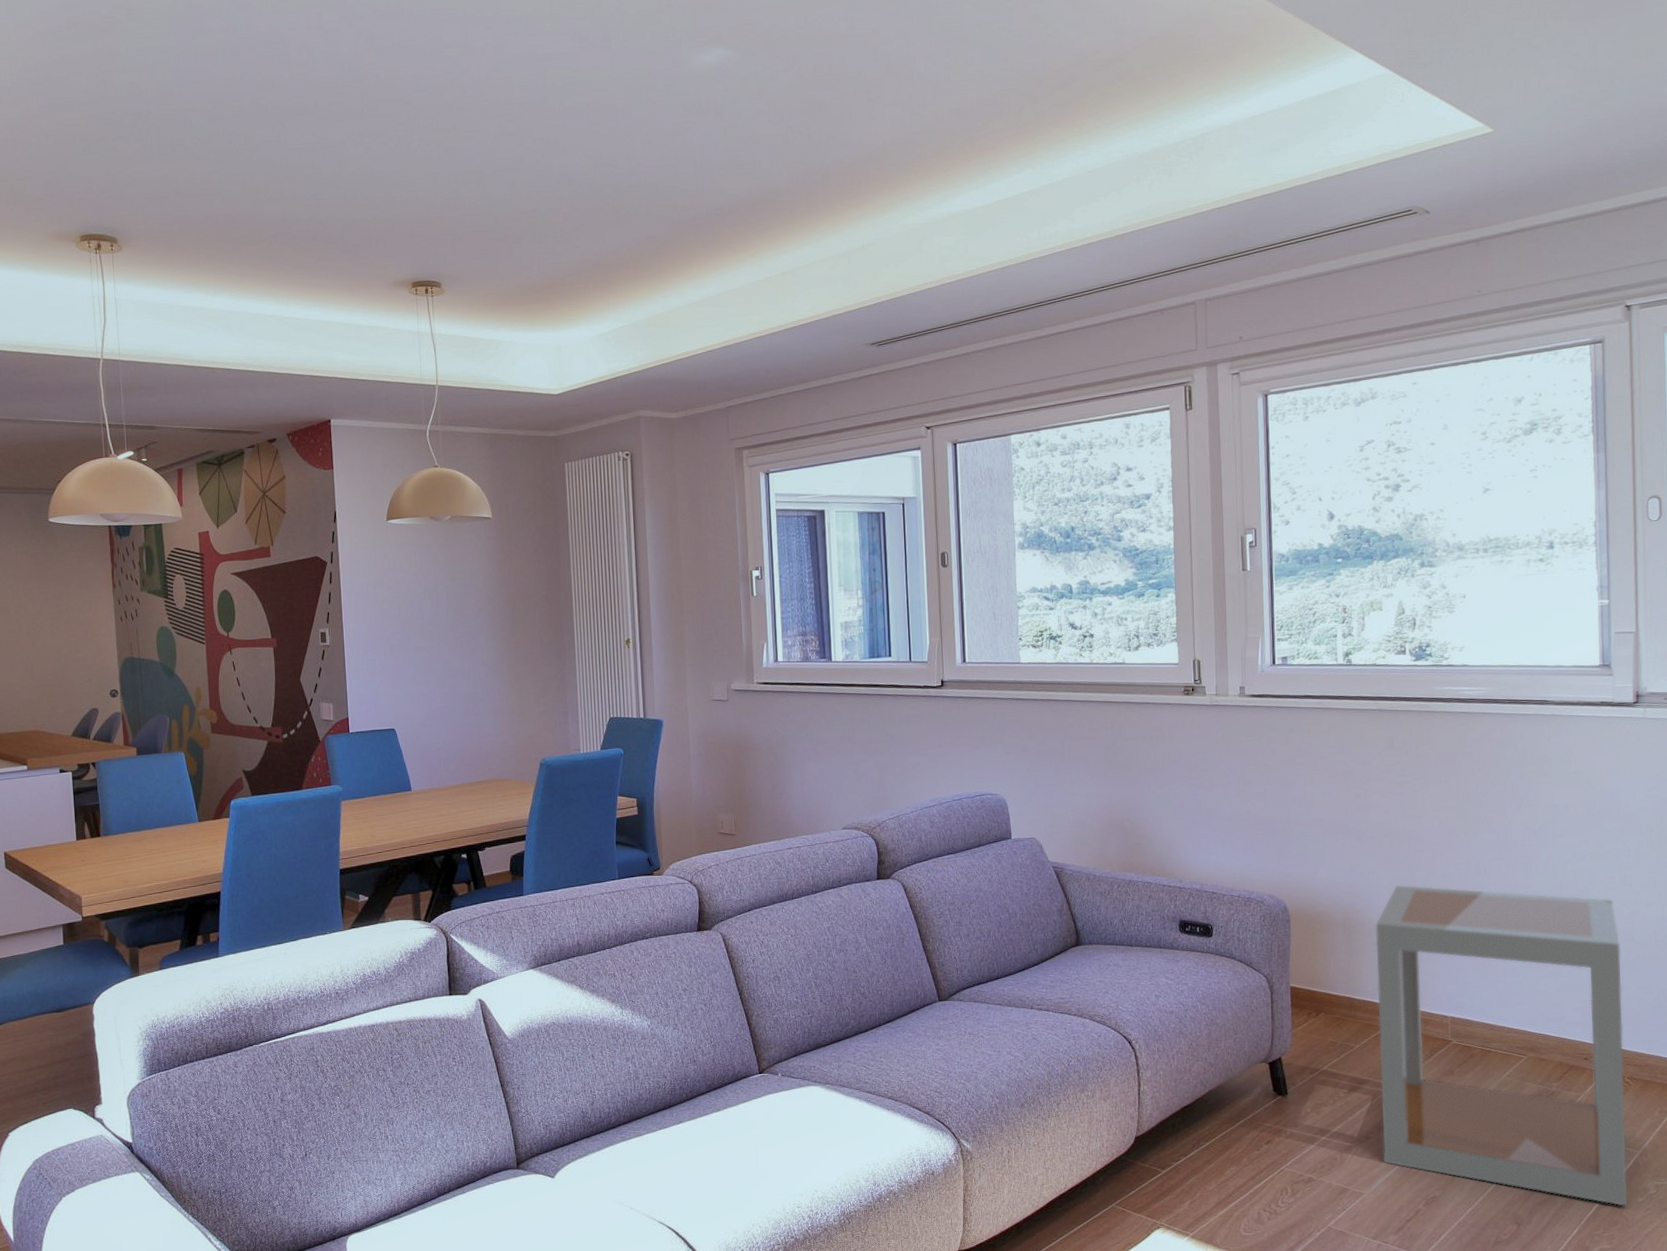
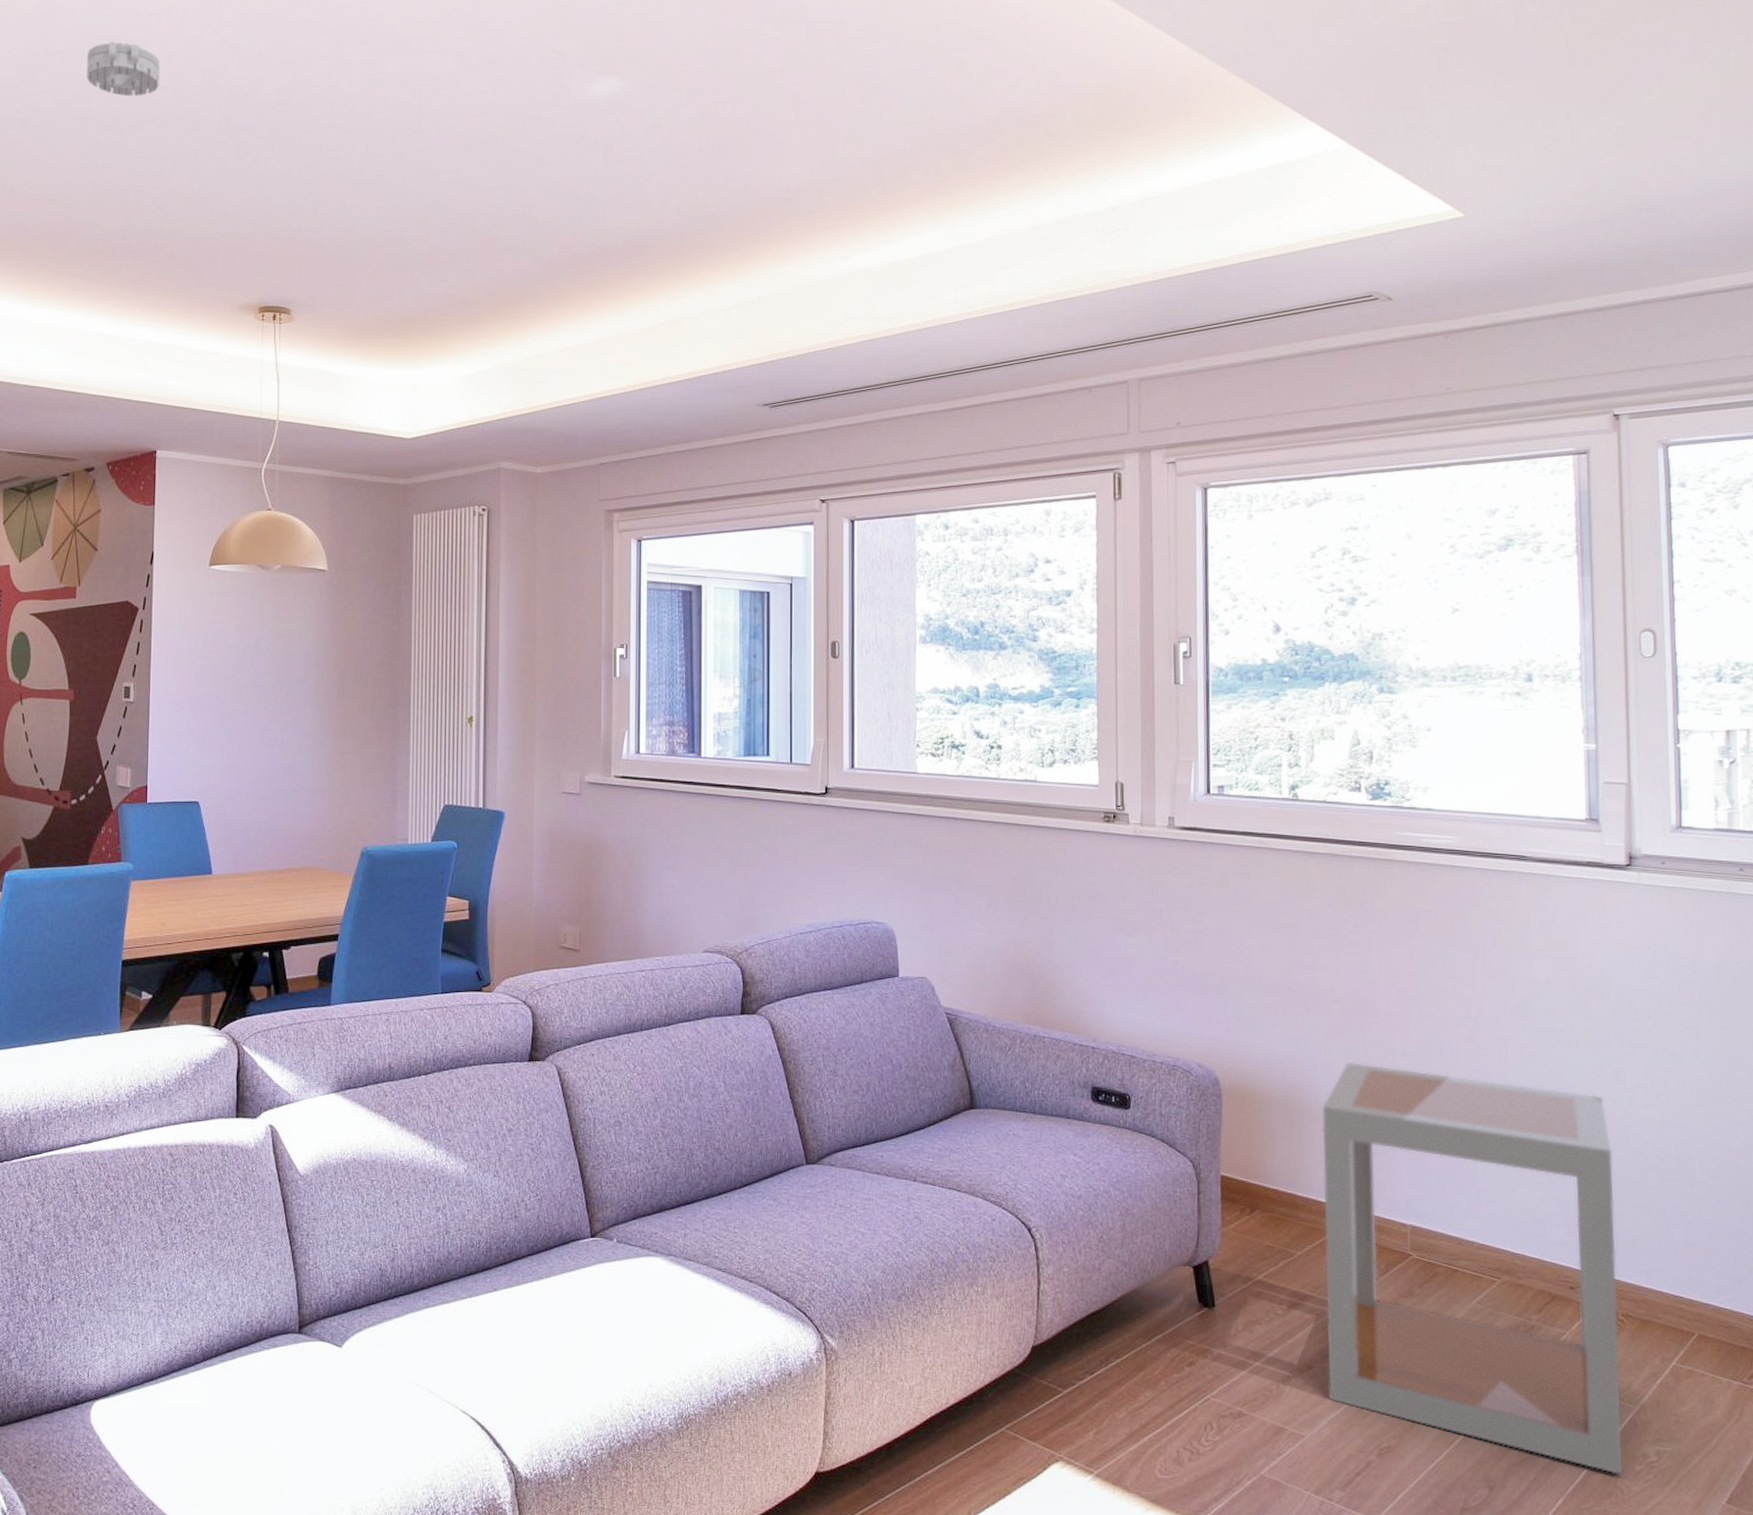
smoke detector: none [235,40,303,92] -> present [87,41,160,97]

